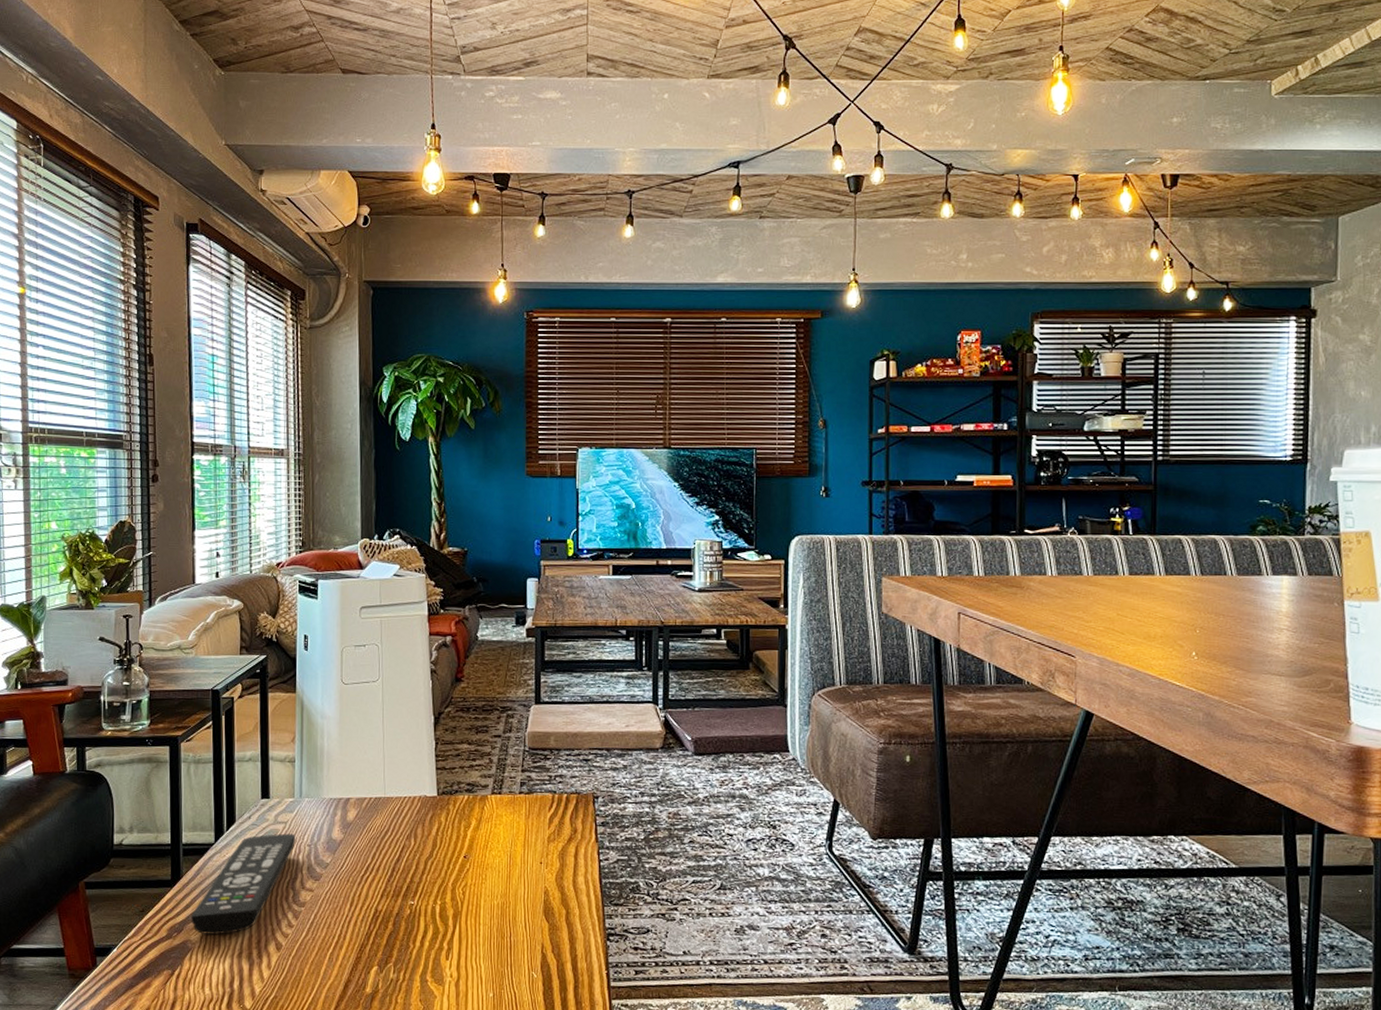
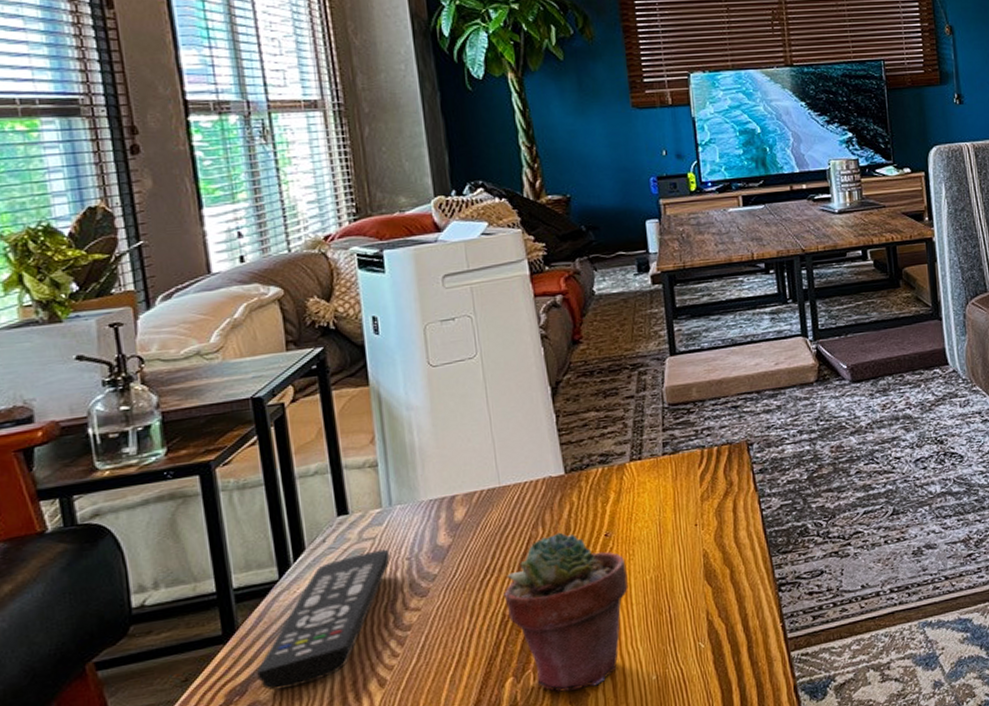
potted succulent: none [378,846,479,991] -> present [504,532,628,692]

